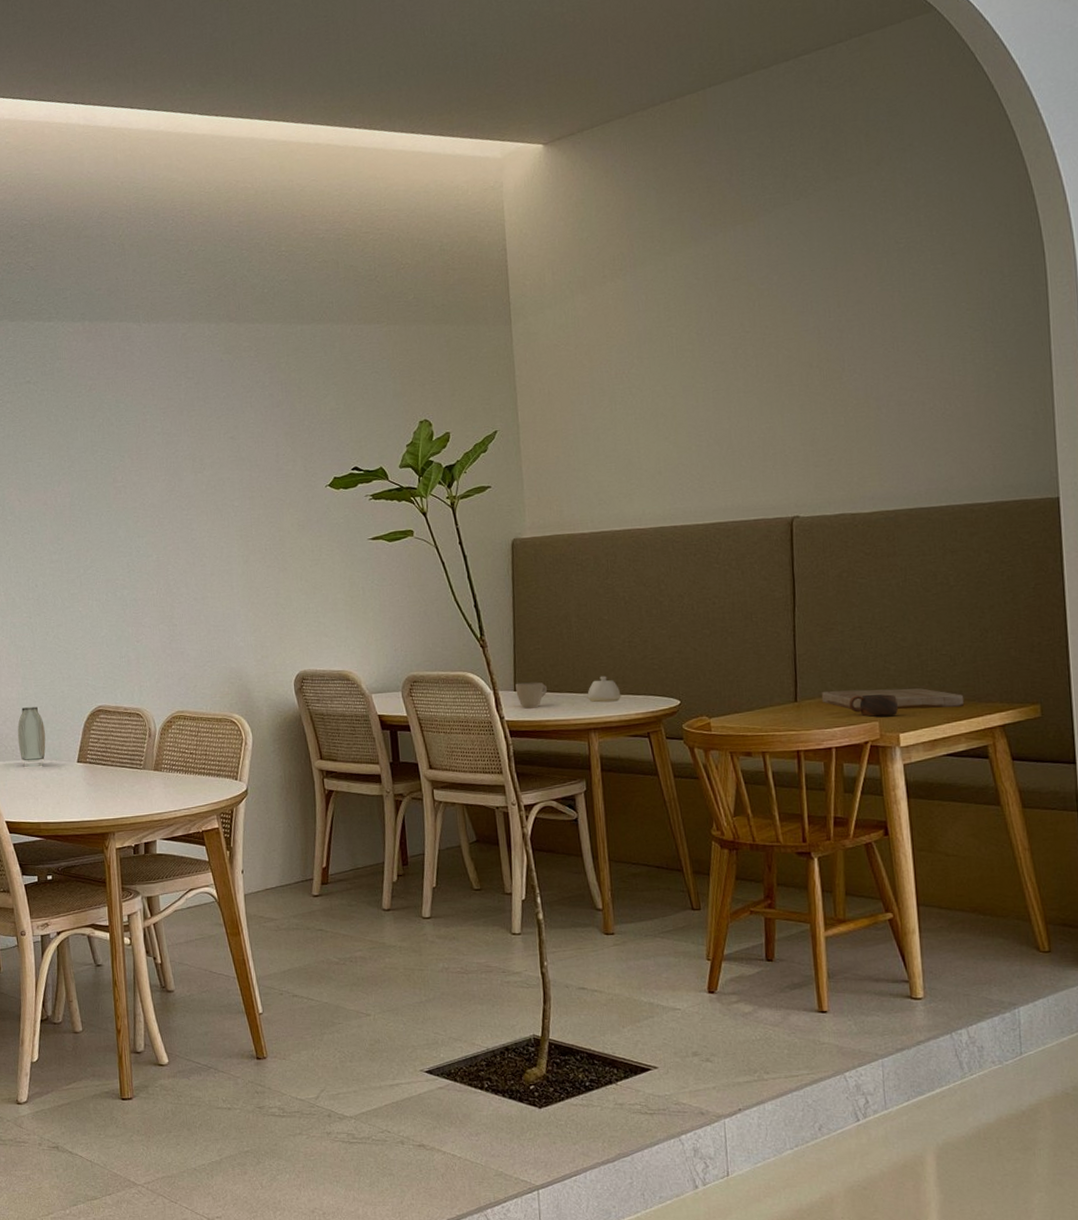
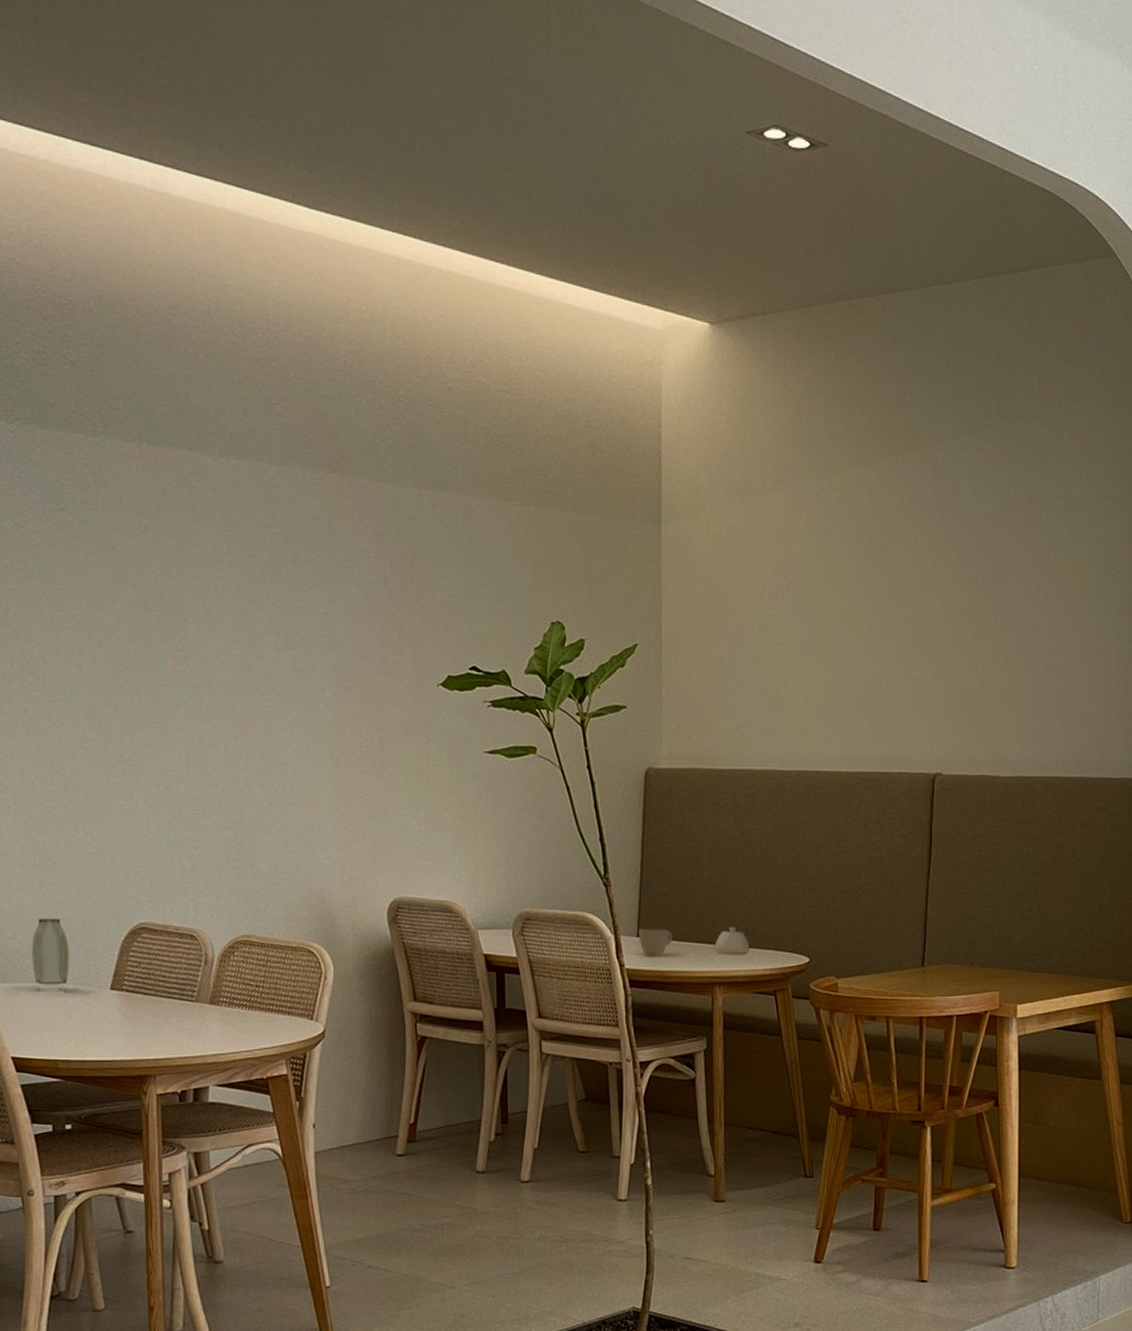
cutting board: present [822,688,965,710] -> none [948,957,1079,982]
cup: present [848,694,899,717] -> none [972,963,1019,986]

